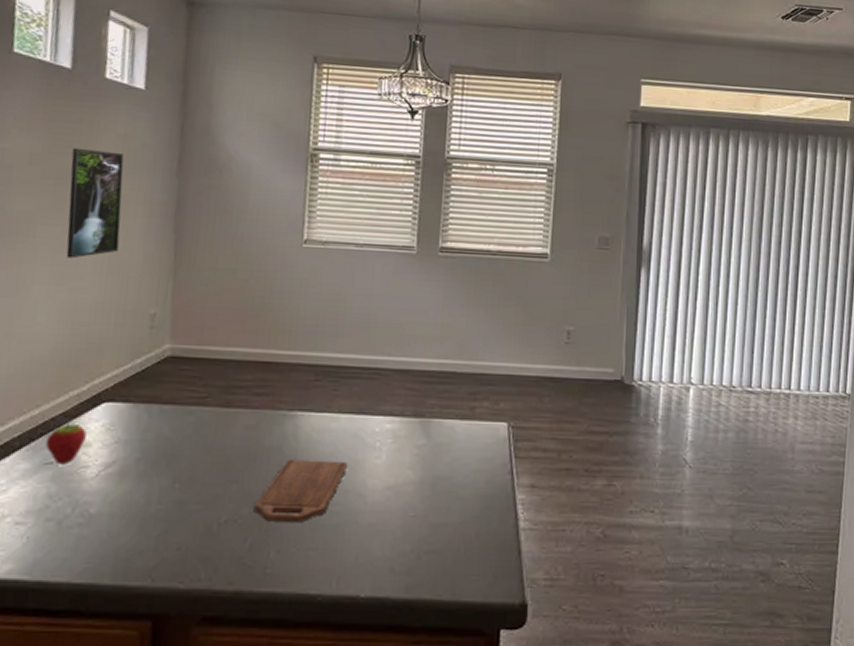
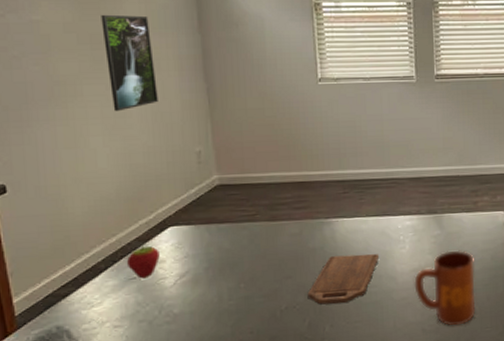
mug: none [386,467,465,568] -> present [414,250,476,326]

